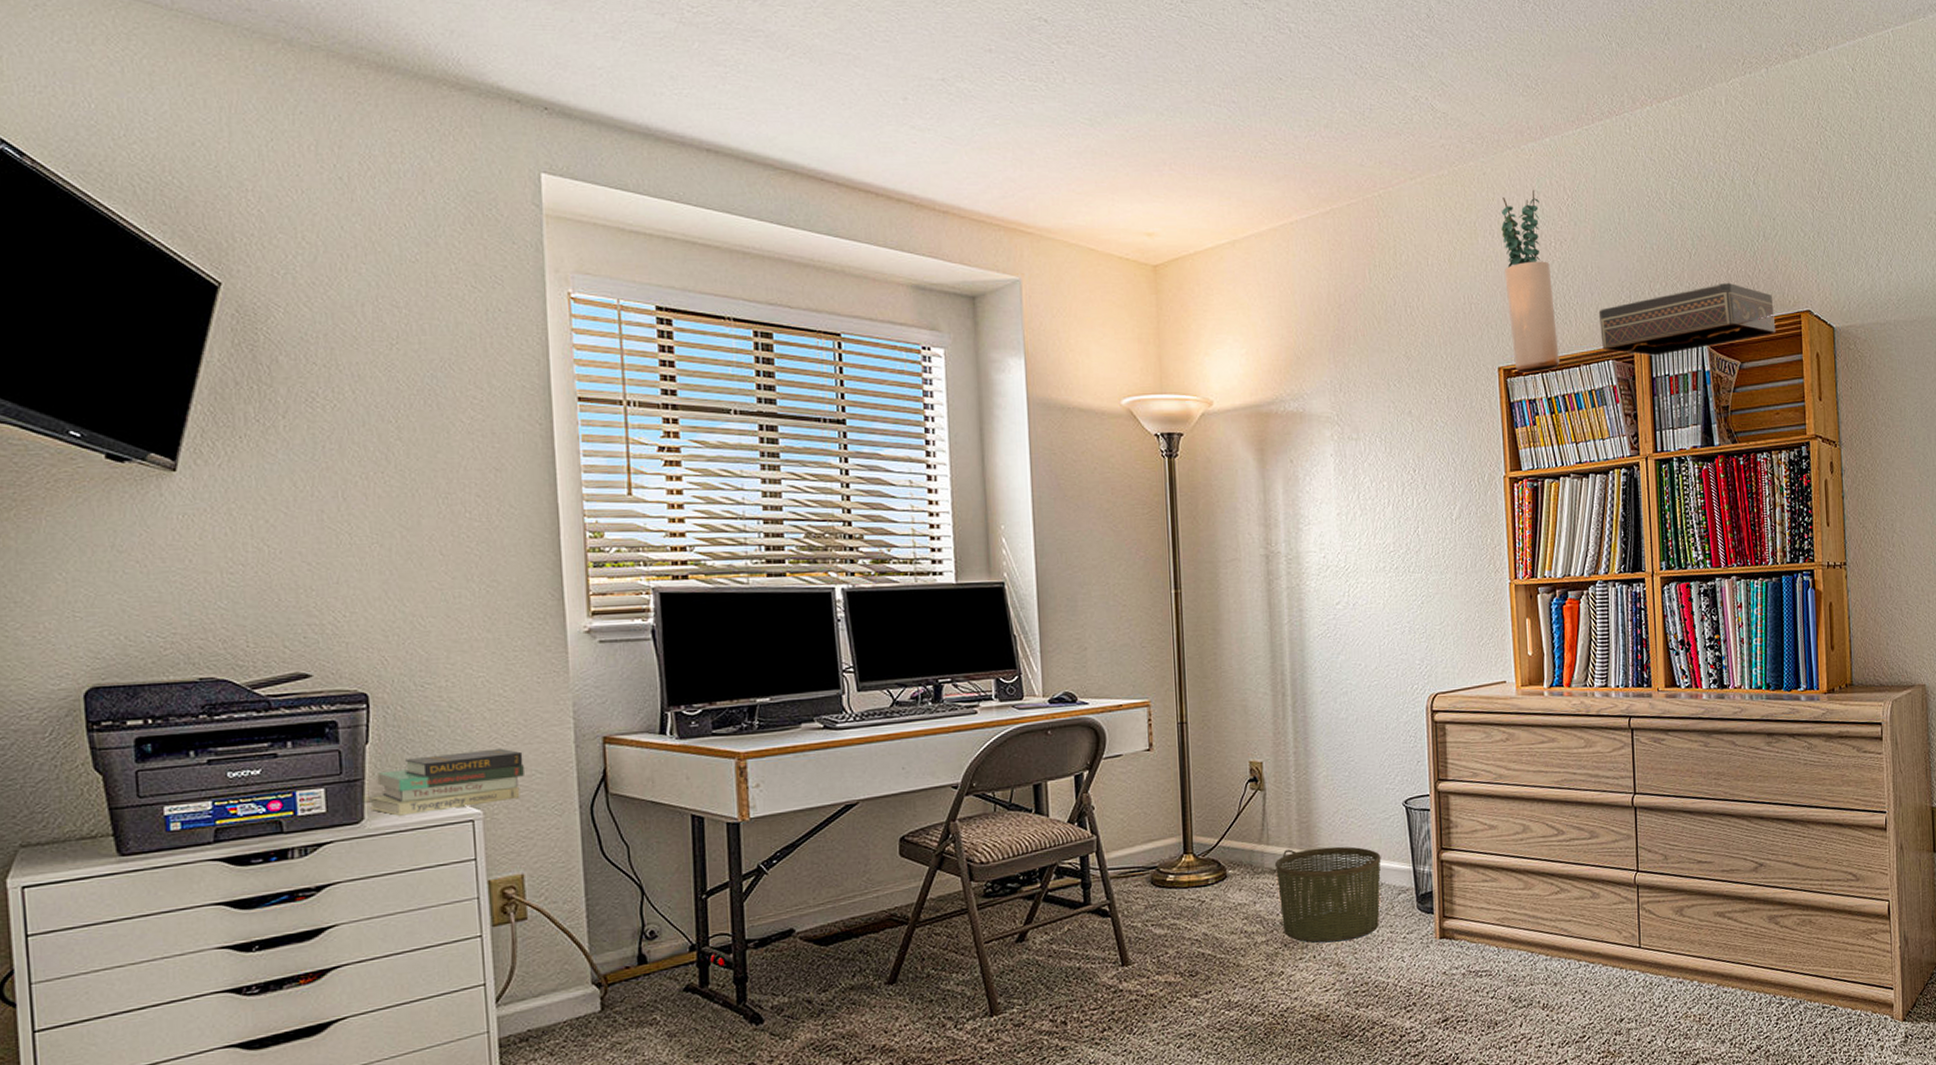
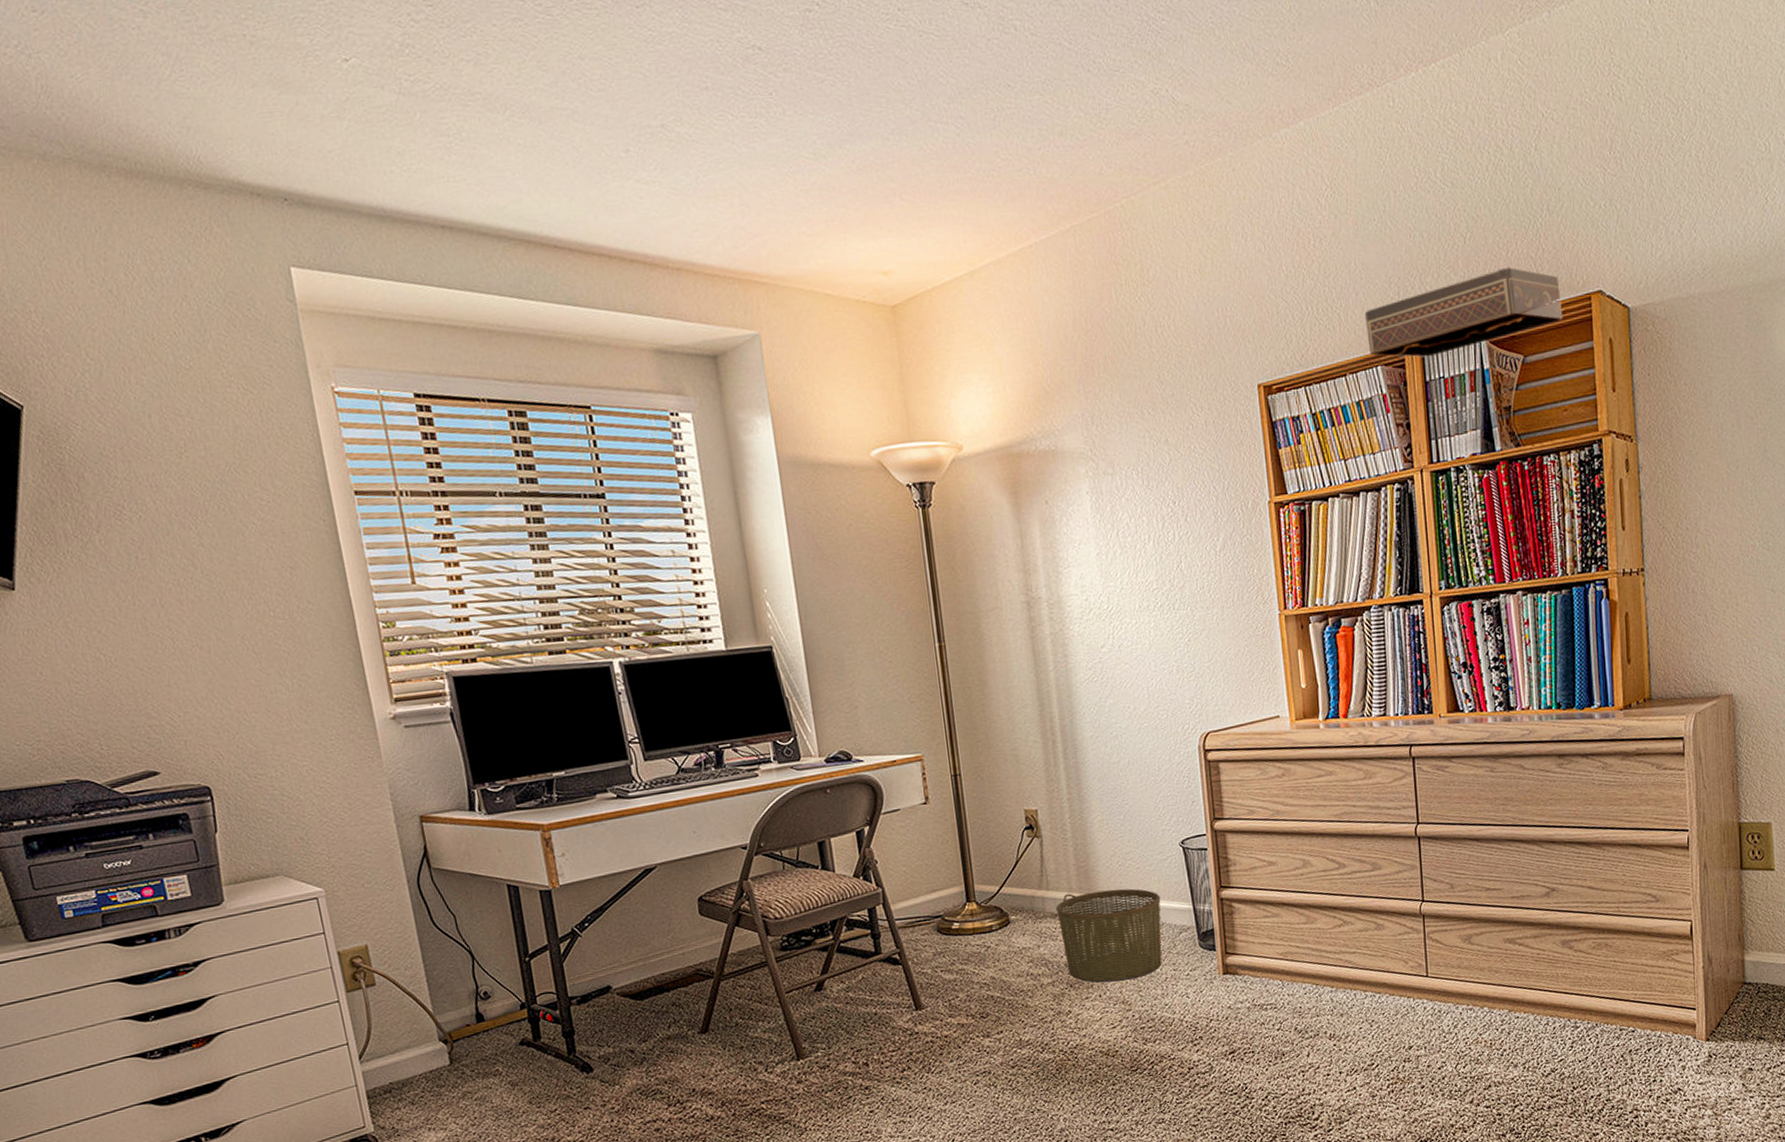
books: present [369,748,524,816] -> none [226,831,355,897]
vase: present [1501,189,1560,372] -> none [1254,181,1324,388]

